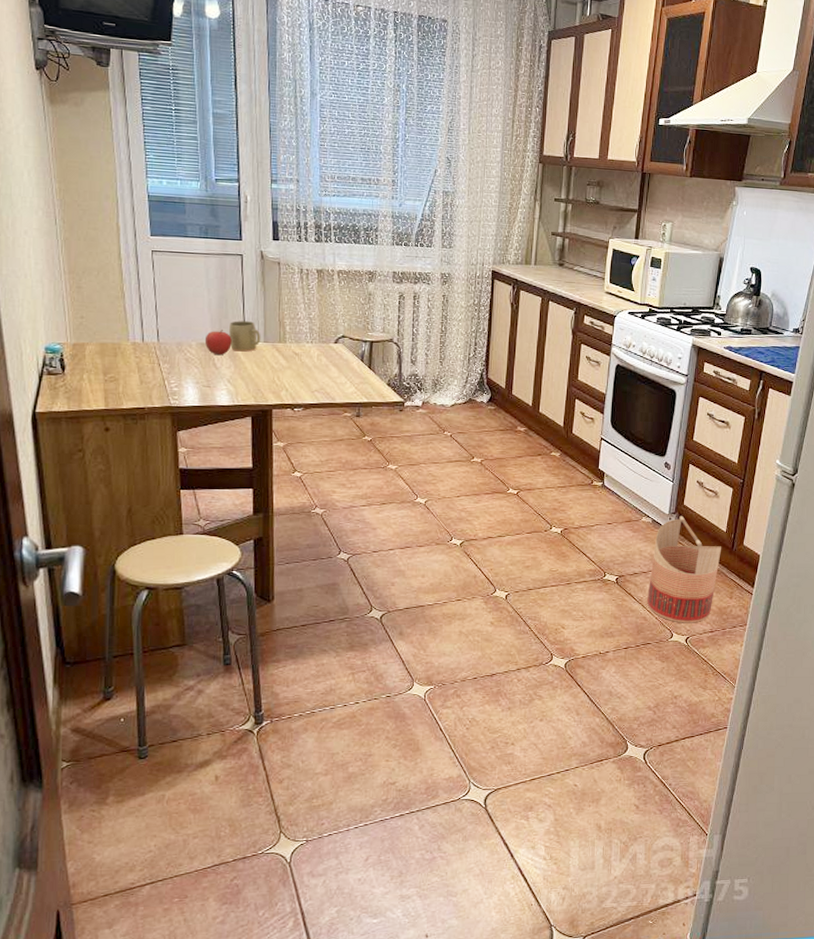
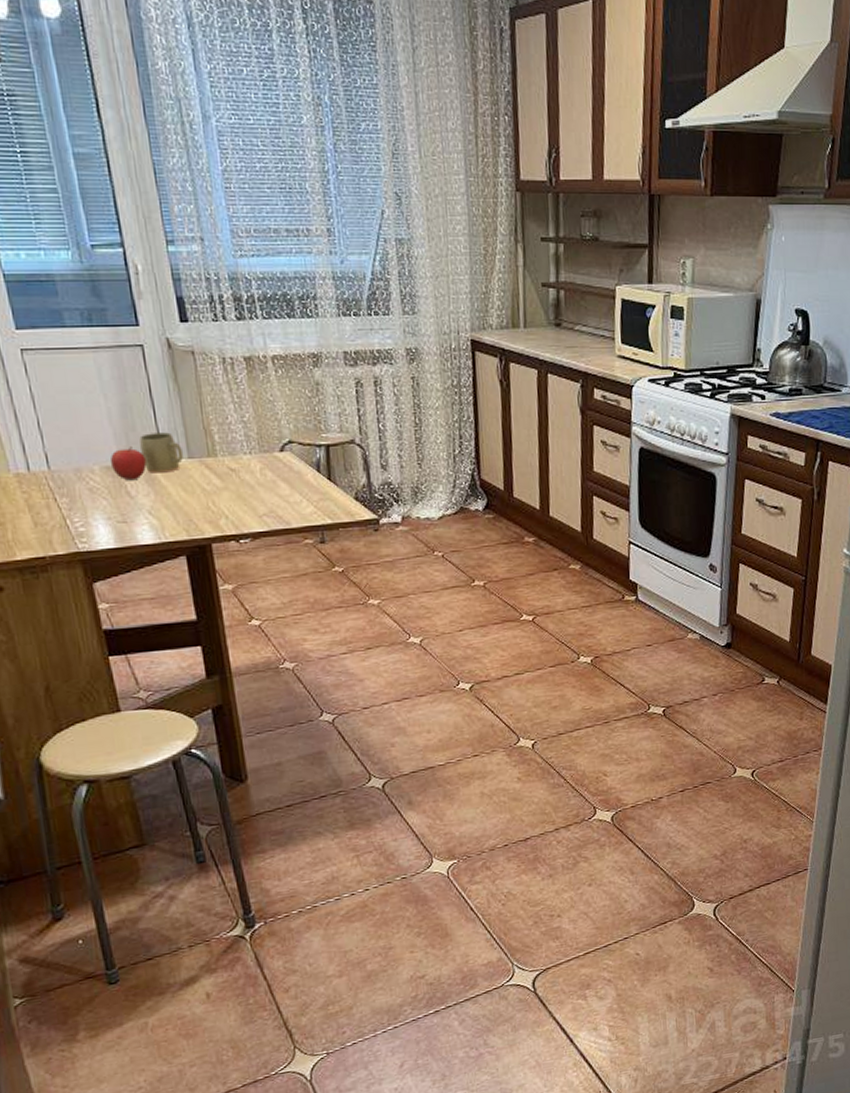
basket: present [647,515,721,623] -> none [702,627,785,755]

